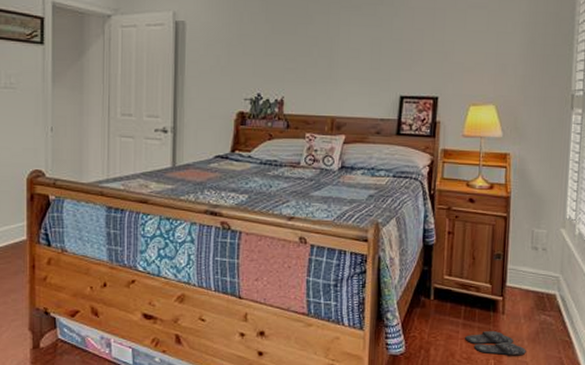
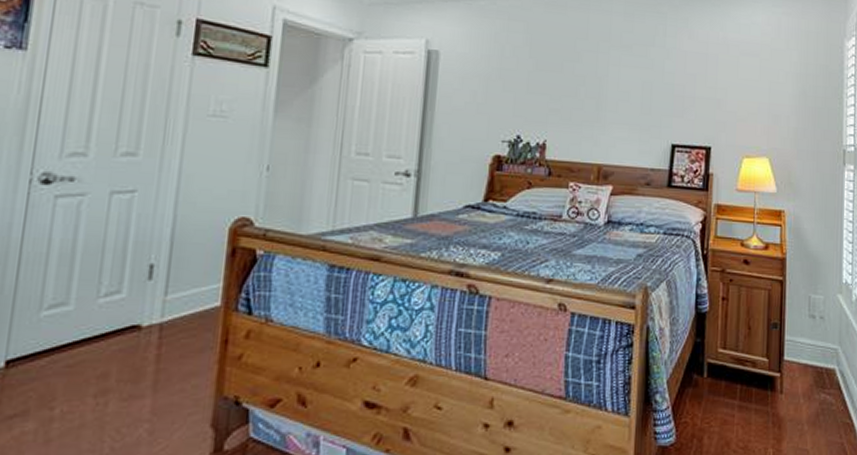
slippers: present [465,331,526,356] -> none [741,414,806,443]

